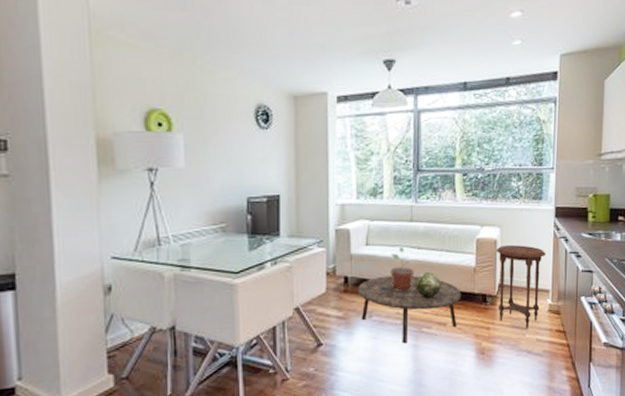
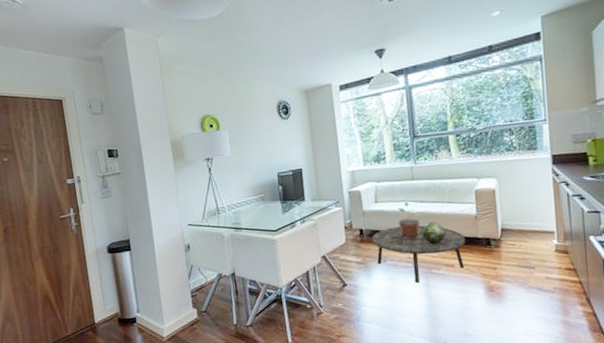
side table: present [497,244,547,328] -> none [496,192,547,268]

